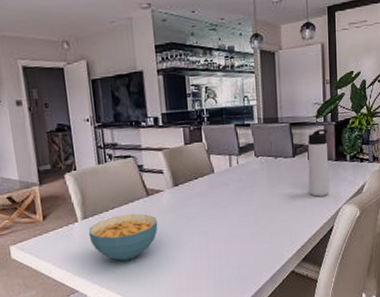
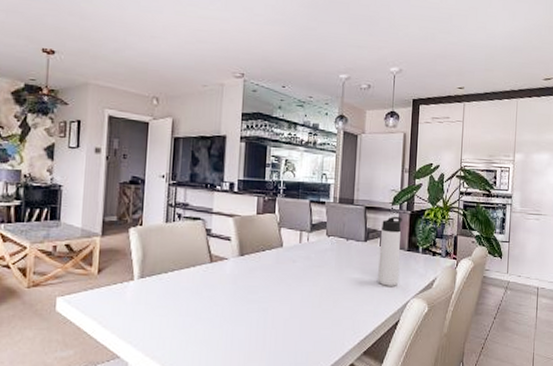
cereal bowl: present [88,213,158,261] -> none [142,279,217,330]

